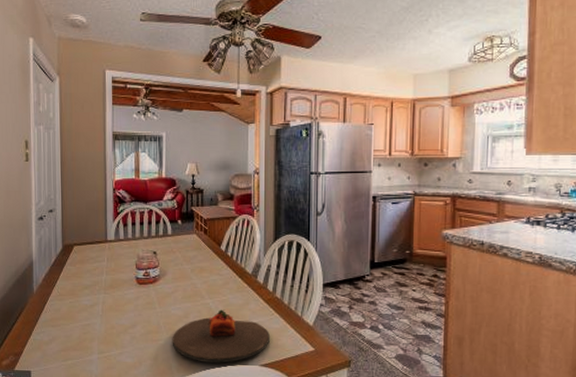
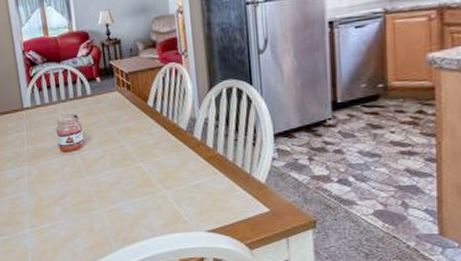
plate: present [172,309,270,363] -> none [105,172,215,231]

